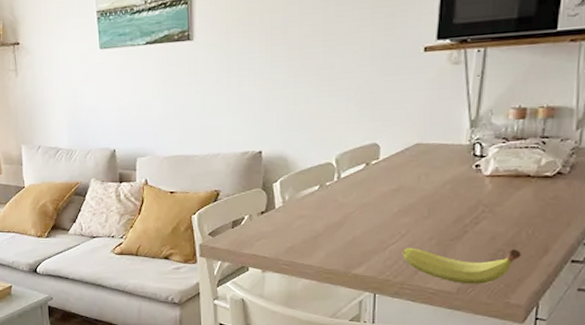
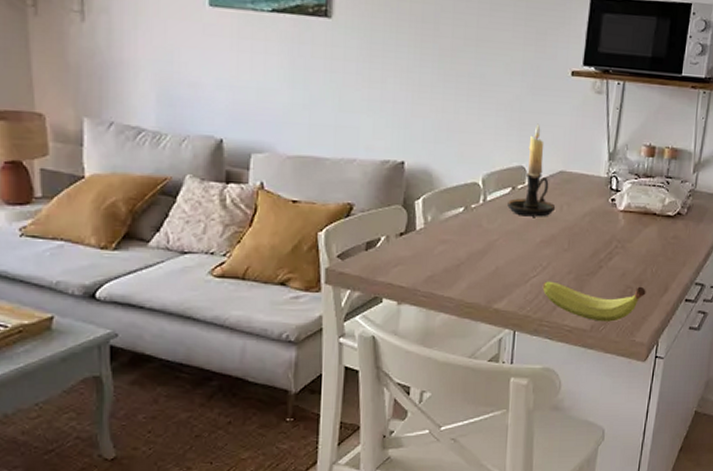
candle holder: none [362,102,413,189] -> present [507,123,556,217]

